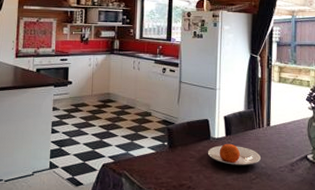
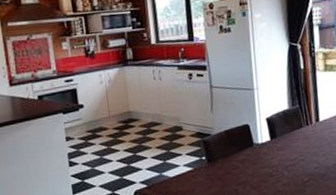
plate: present [207,143,261,166] -> none [251,147,312,171]

